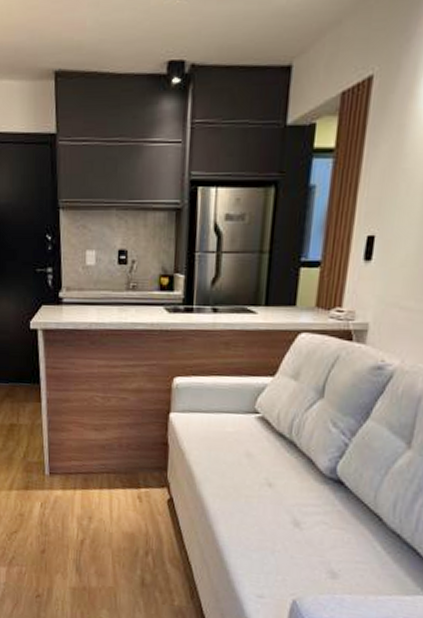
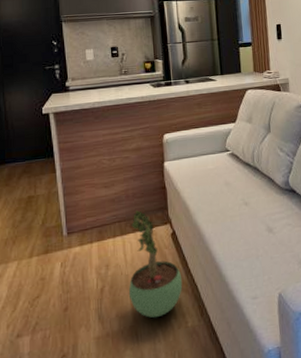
potted plant: none [110,464,174,586] -> present [128,210,183,318]

